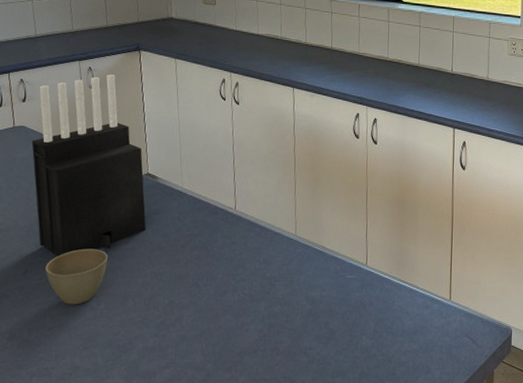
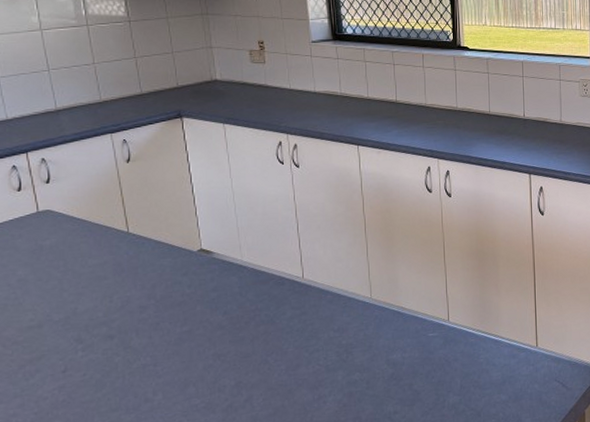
knife block: present [31,74,146,256] -> none [61,146,203,349]
cup: present [45,248,108,305] -> none [89,335,162,400]

